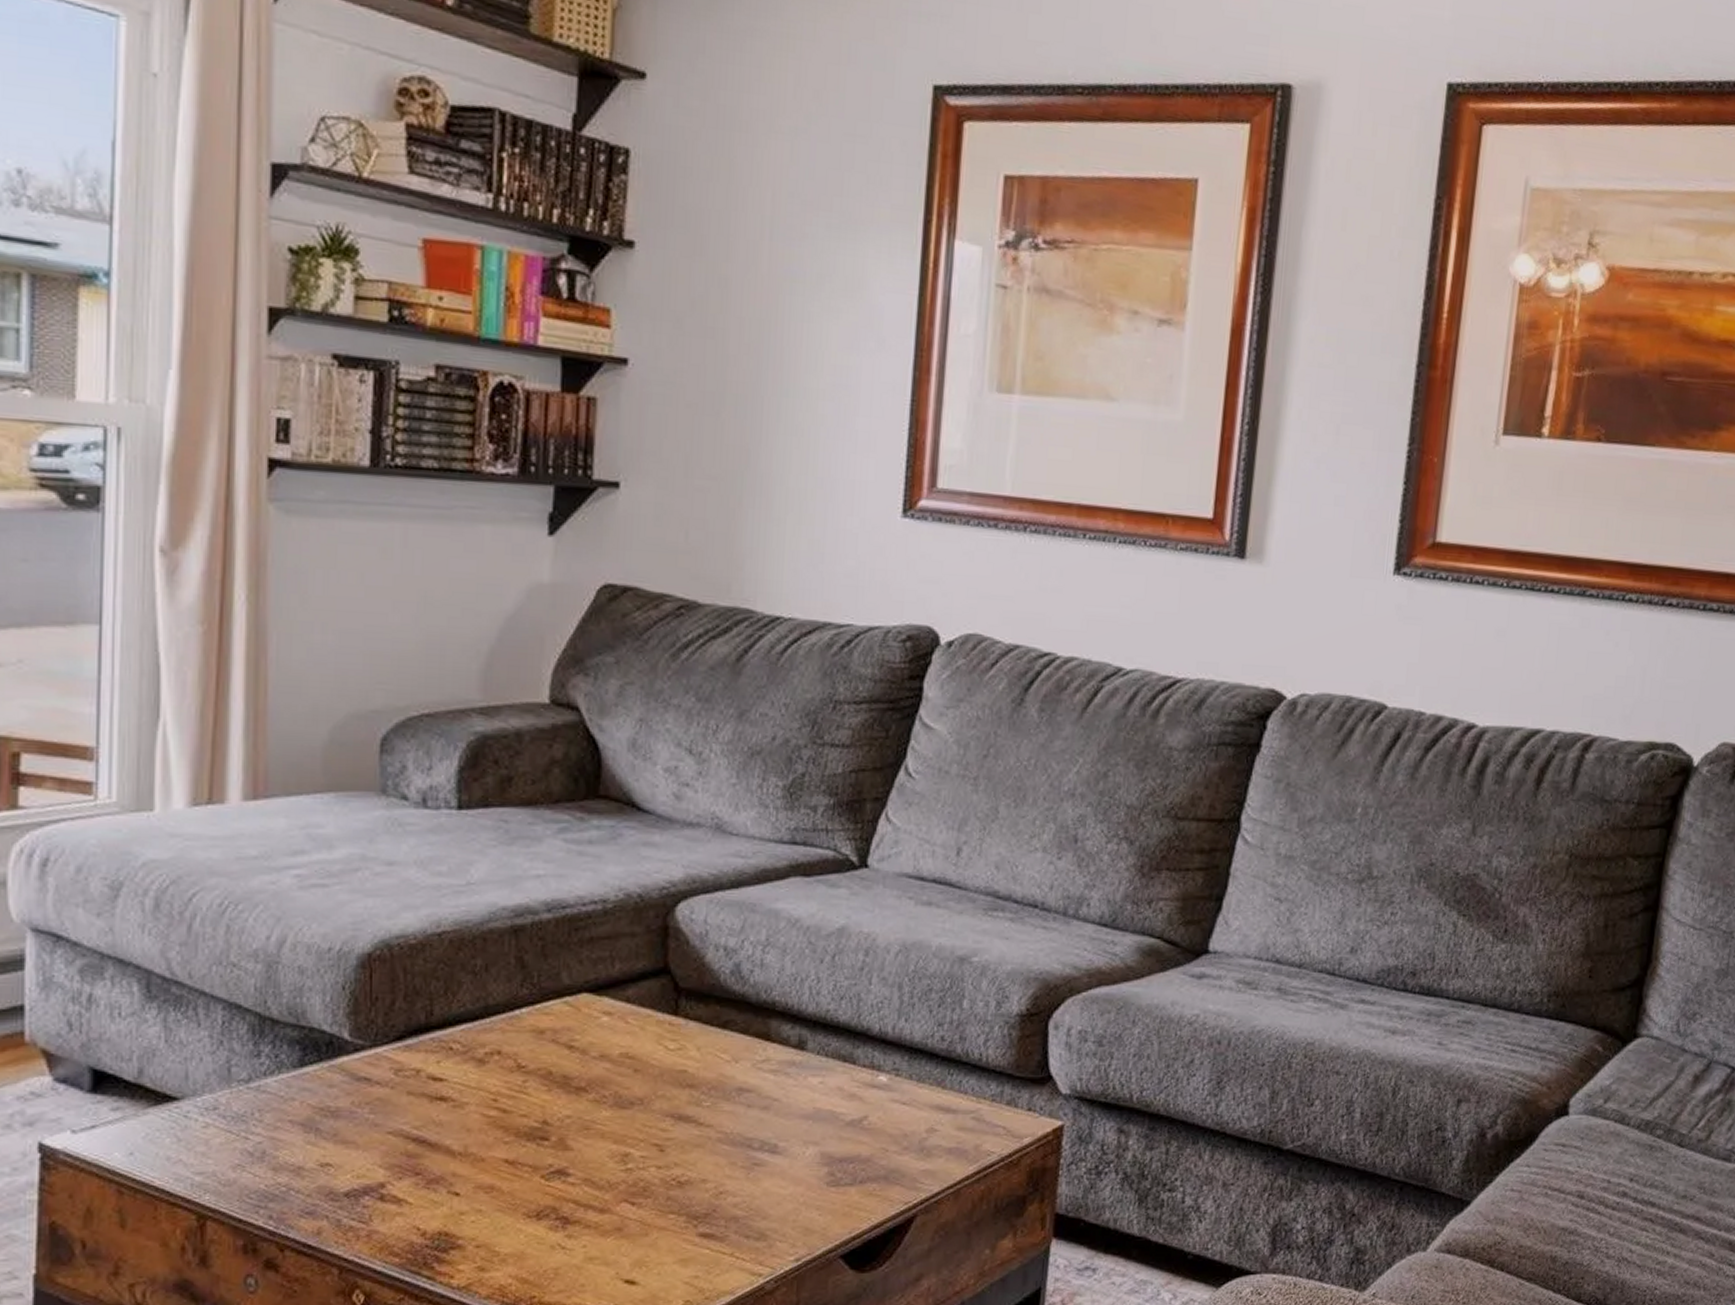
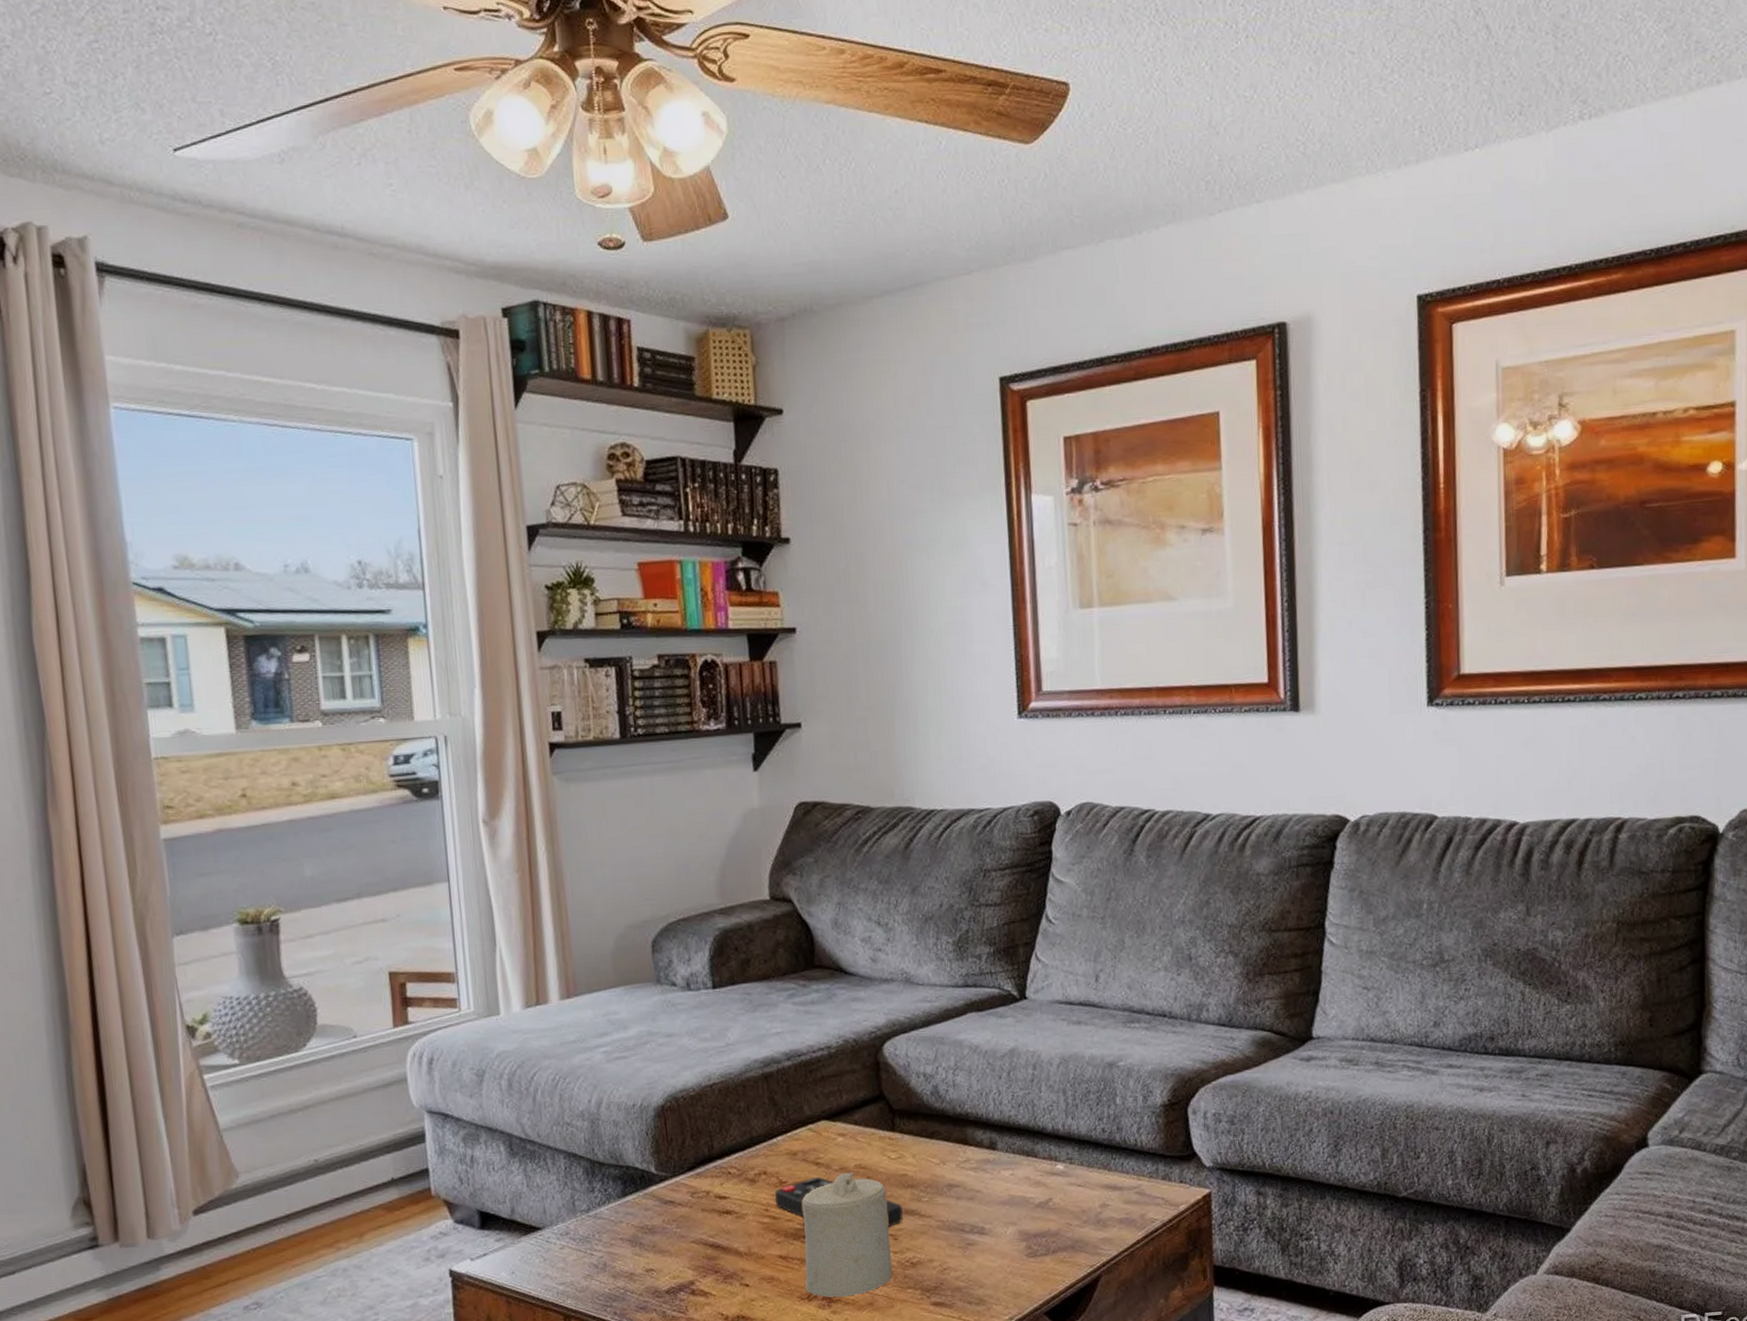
remote control: none [509,1063,676,1135] -> present [775,1176,904,1228]
candle: none [535,1061,657,1218] -> present [802,1172,893,1297]

